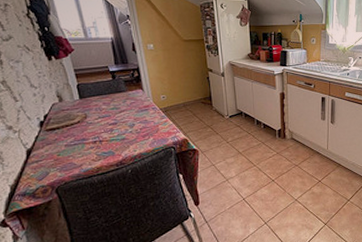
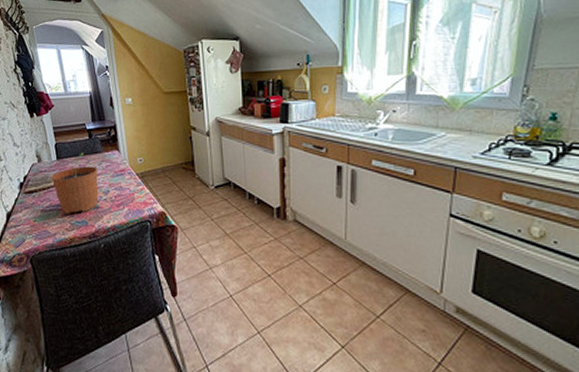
plant pot: none [75,92,124,147] -> present [51,152,99,214]

